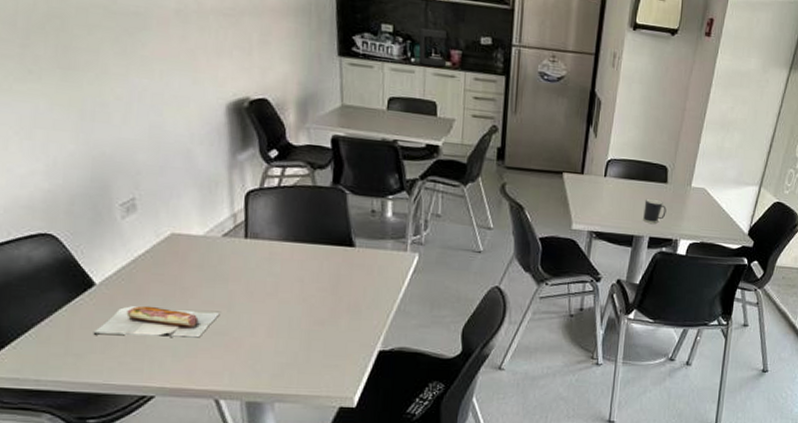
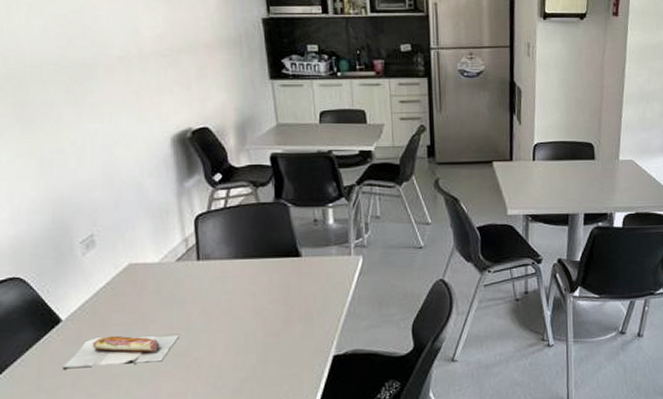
coffee maker: present [418,27,448,68] -> none [342,43,370,78]
mug: present [643,198,667,224] -> none [575,176,598,200]

